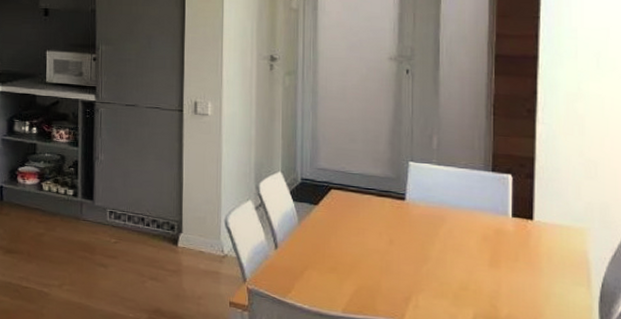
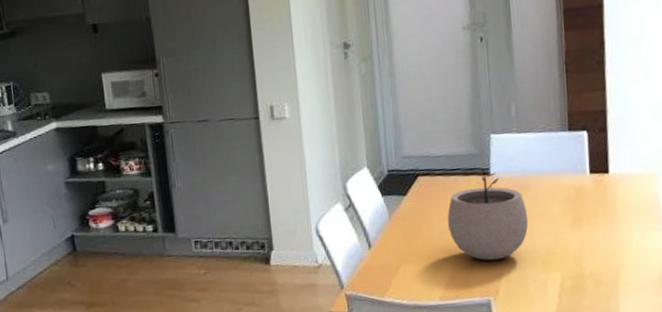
plant pot: none [357,193,442,284] -> present [447,169,529,261]

